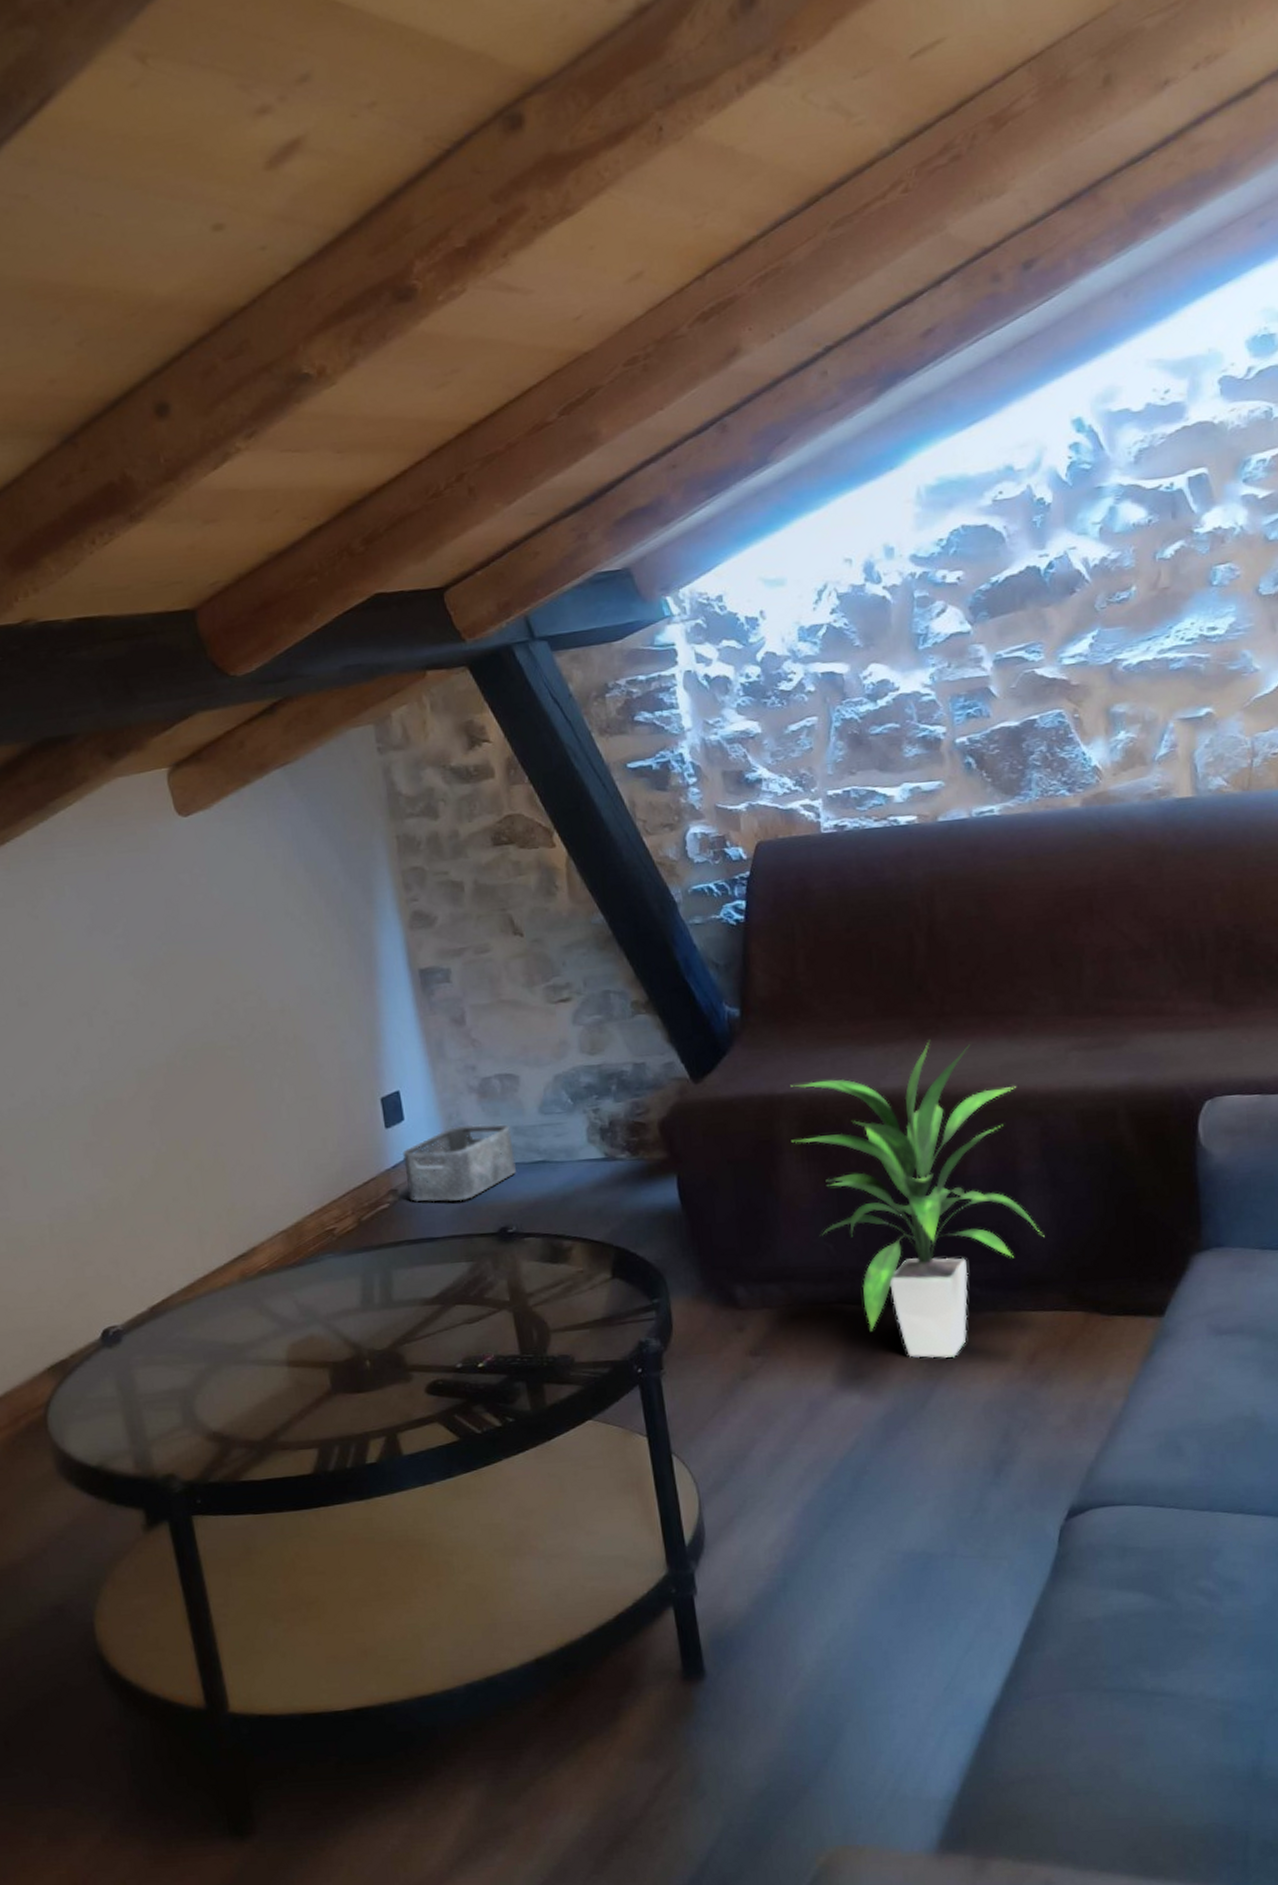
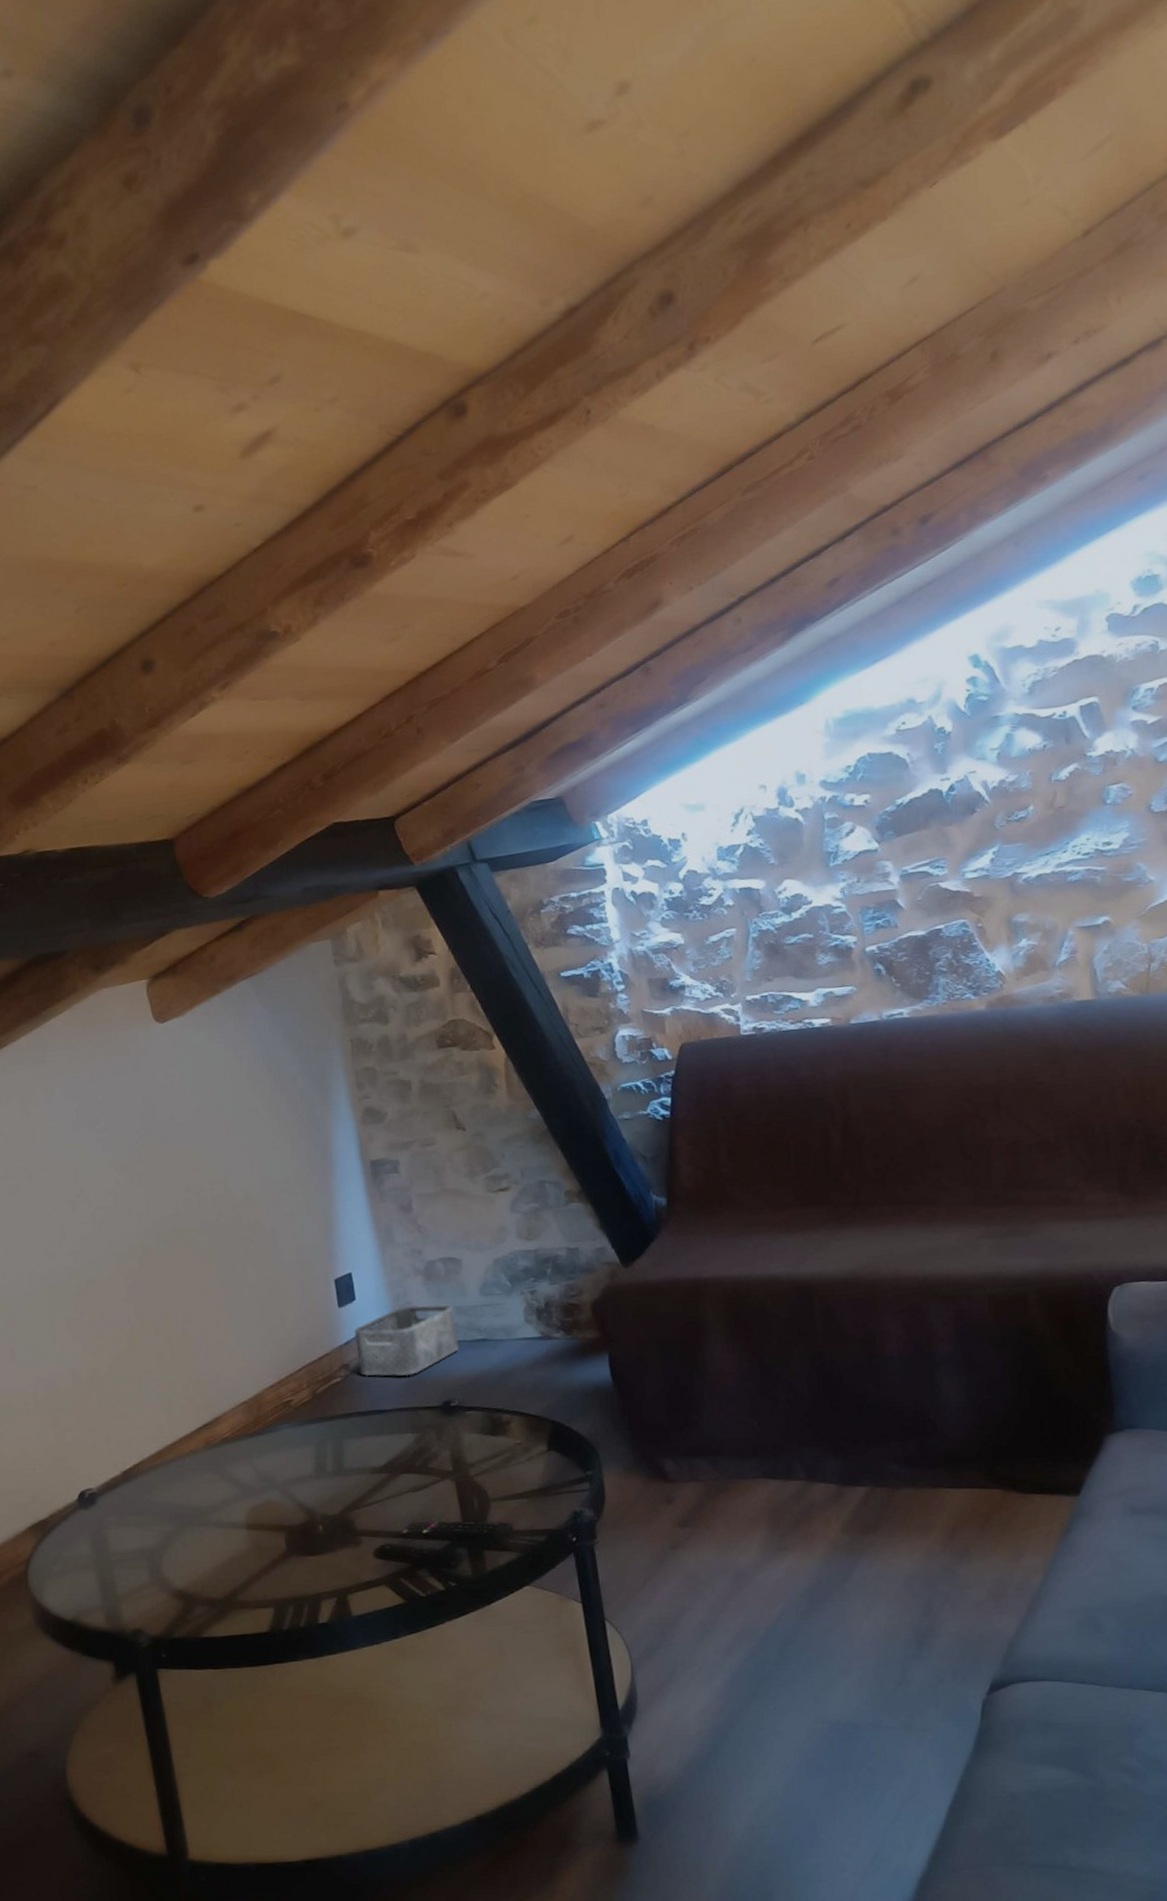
indoor plant: present [790,1040,1045,1358] -> none [714,1227,961,1532]

